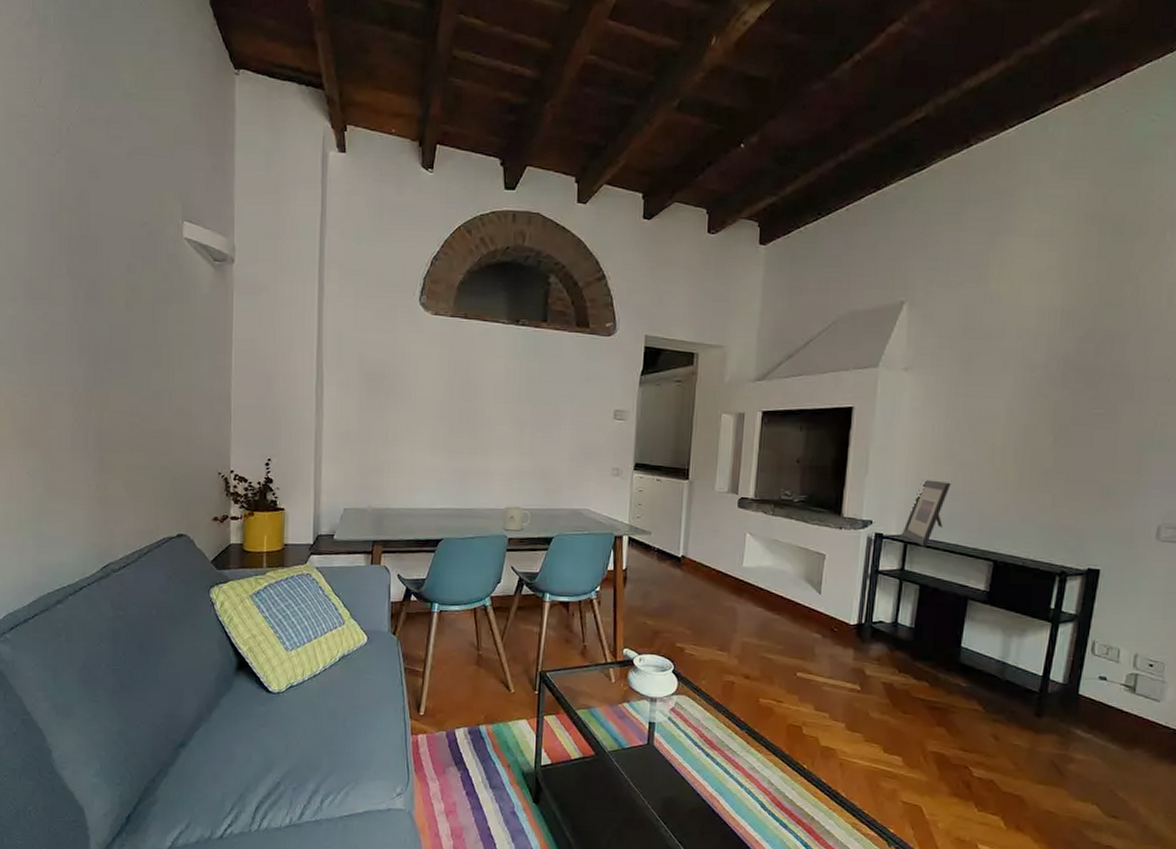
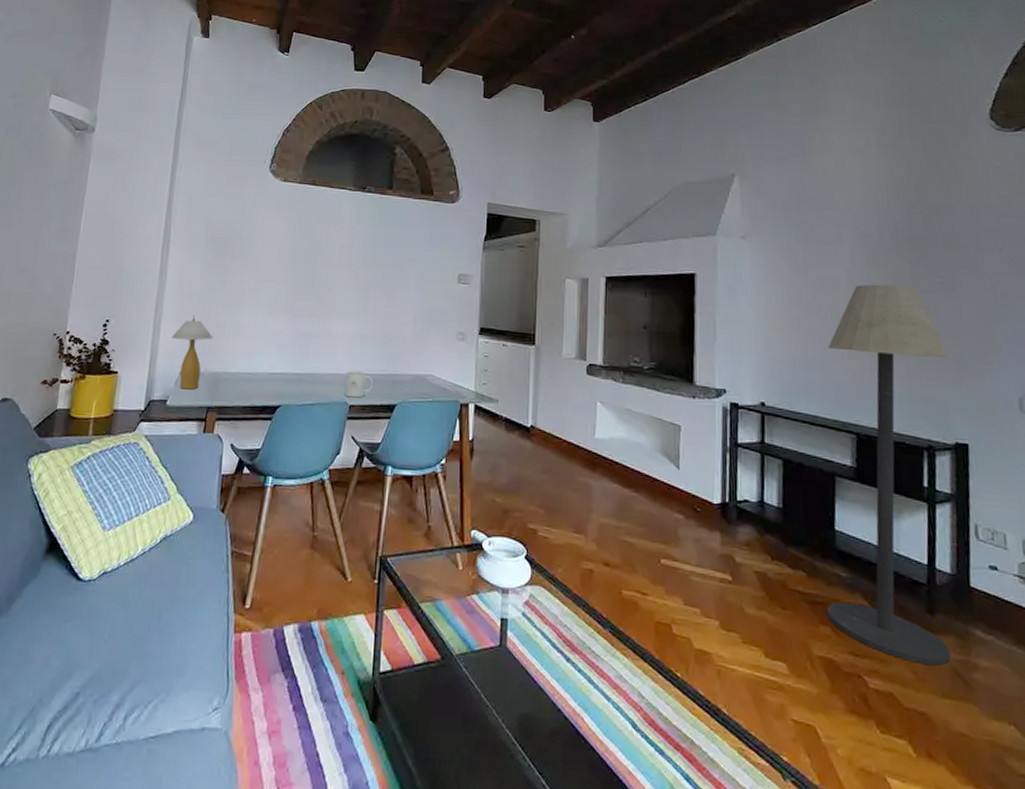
table lamp: none [332,453,374,525] -> present [171,314,213,390]
picture frame: present [902,480,951,547] -> none [758,347,802,418]
floor lamp: none [944,416,1097,759] -> present [827,284,951,666]

